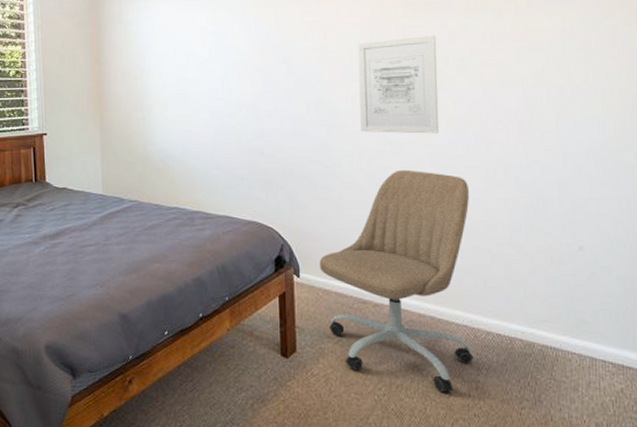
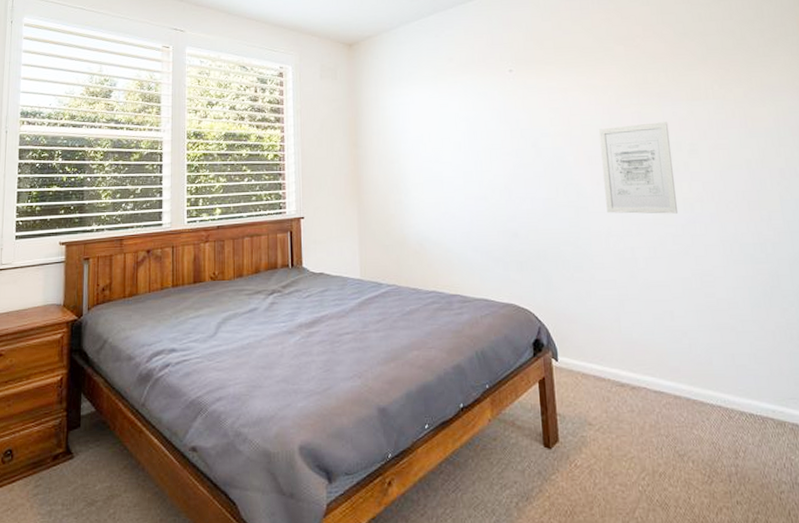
office chair: present [319,169,474,393] -> none [576,249,731,480]

